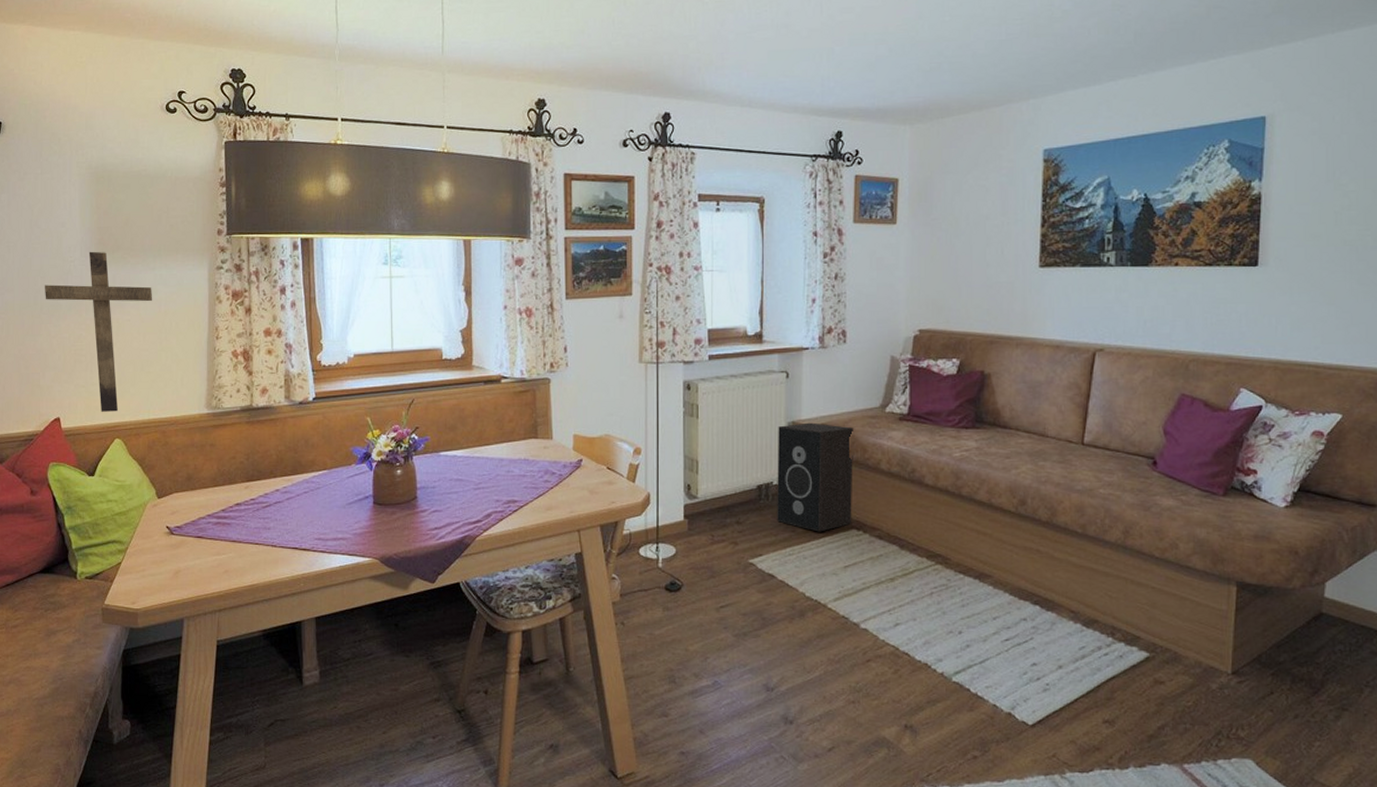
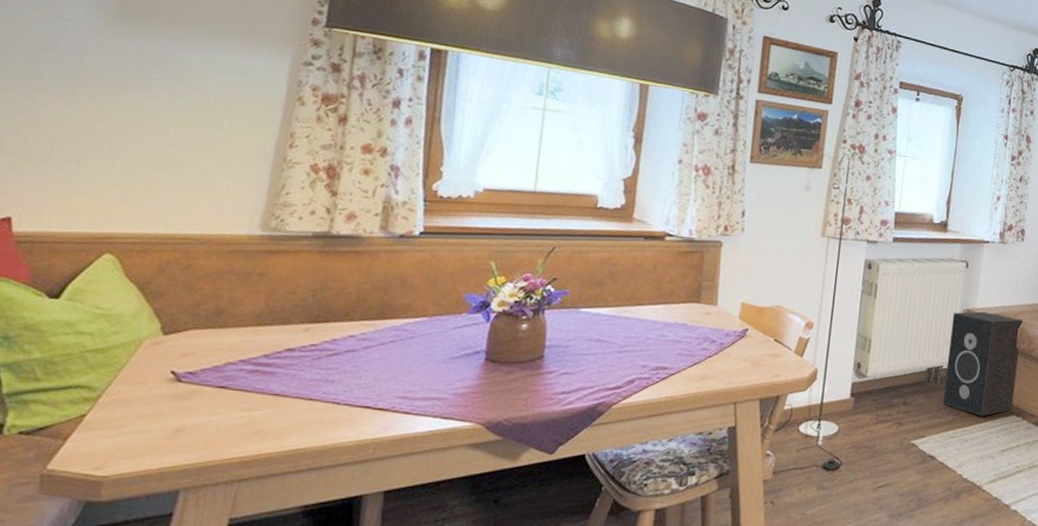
crucifix: present [45,251,153,412] -> none [14,12,199,219]

